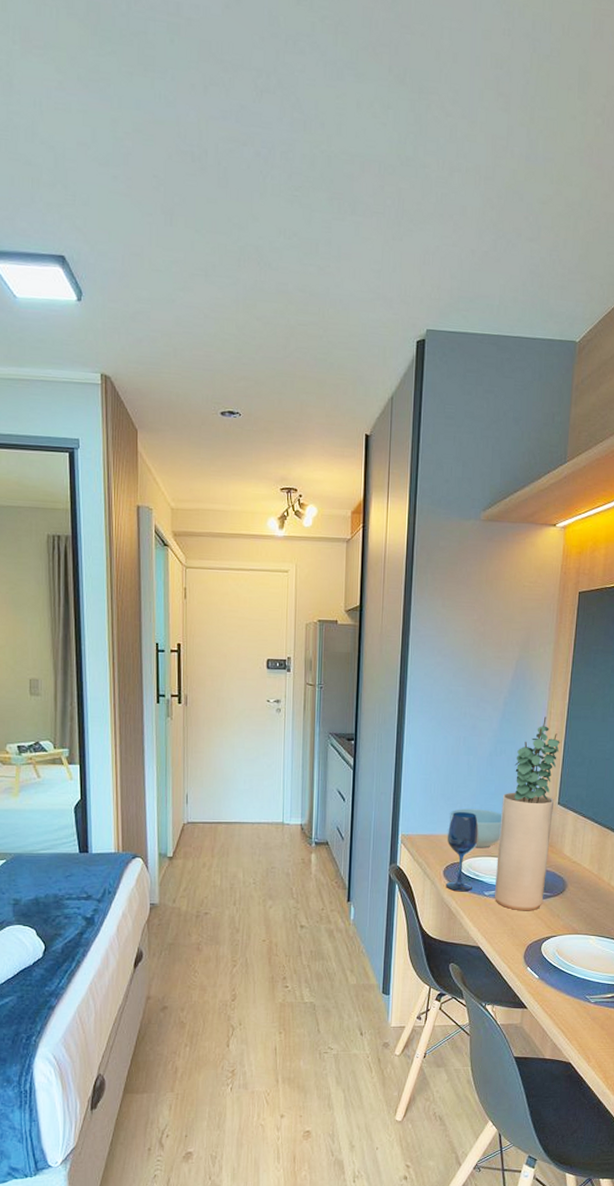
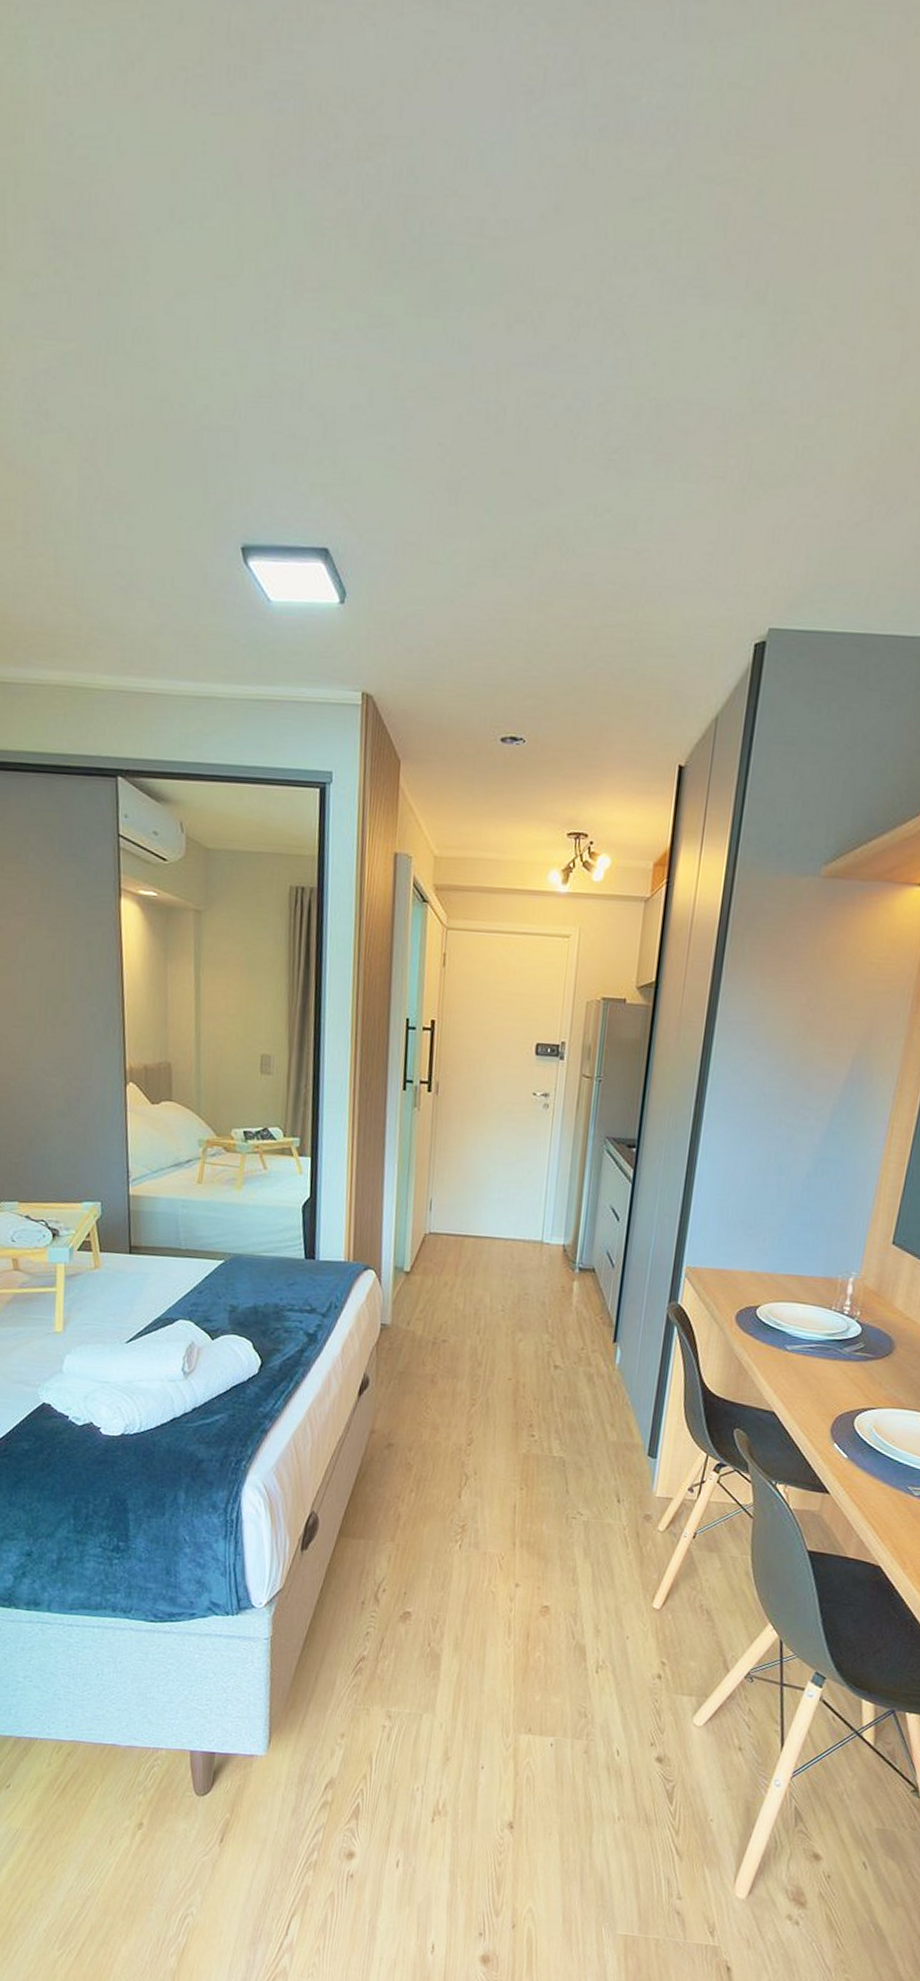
wineglass: present [446,811,479,892] -> none [737,1243,786,1344]
bowl: present [449,808,502,848] -> none [748,1240,818,1292]
vase: present [494,716,560,911] -> none [798,1131,902,1375]

